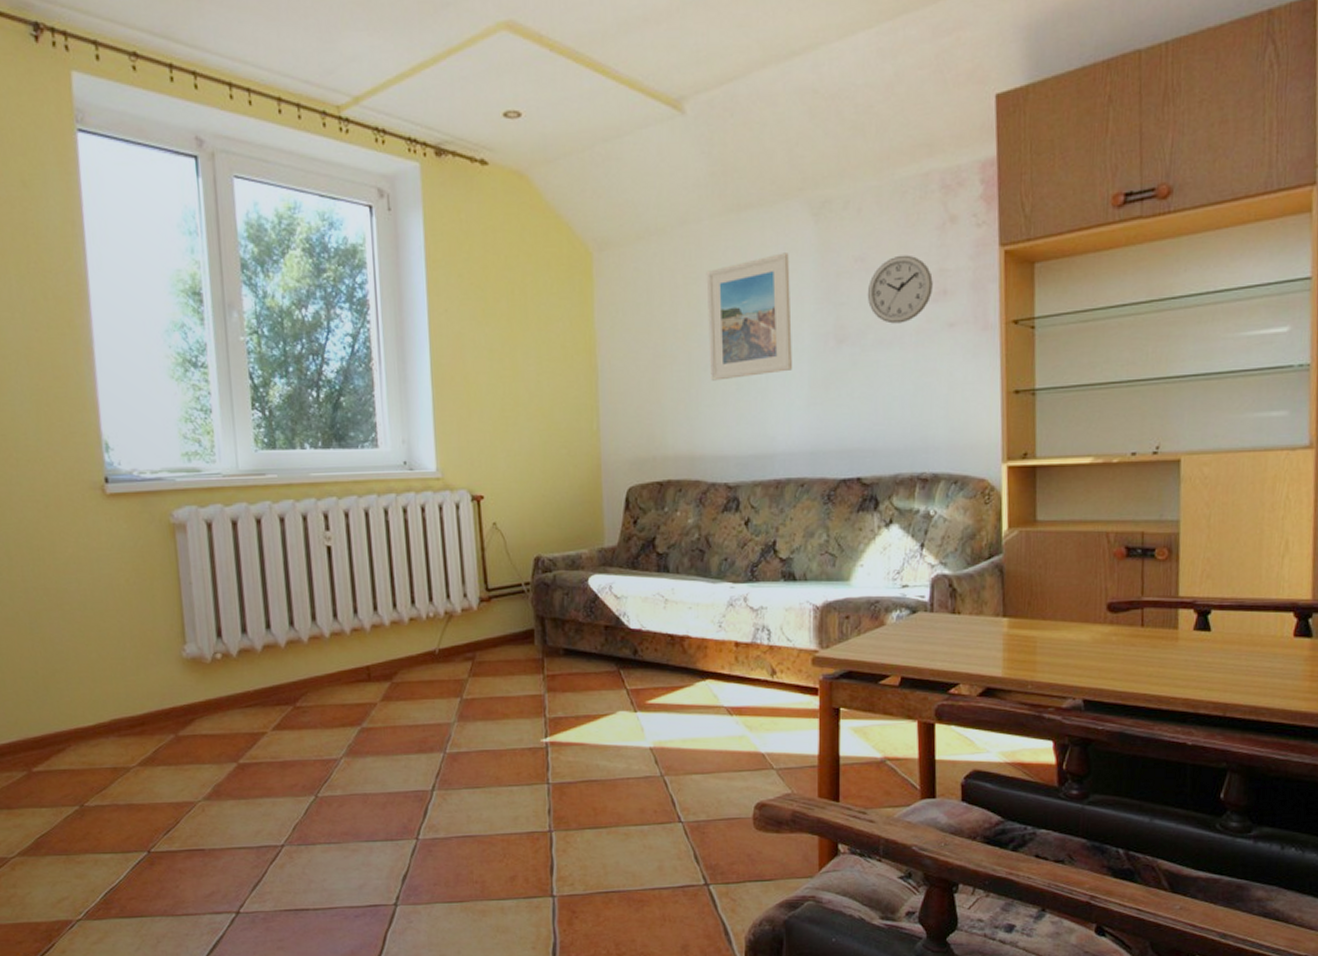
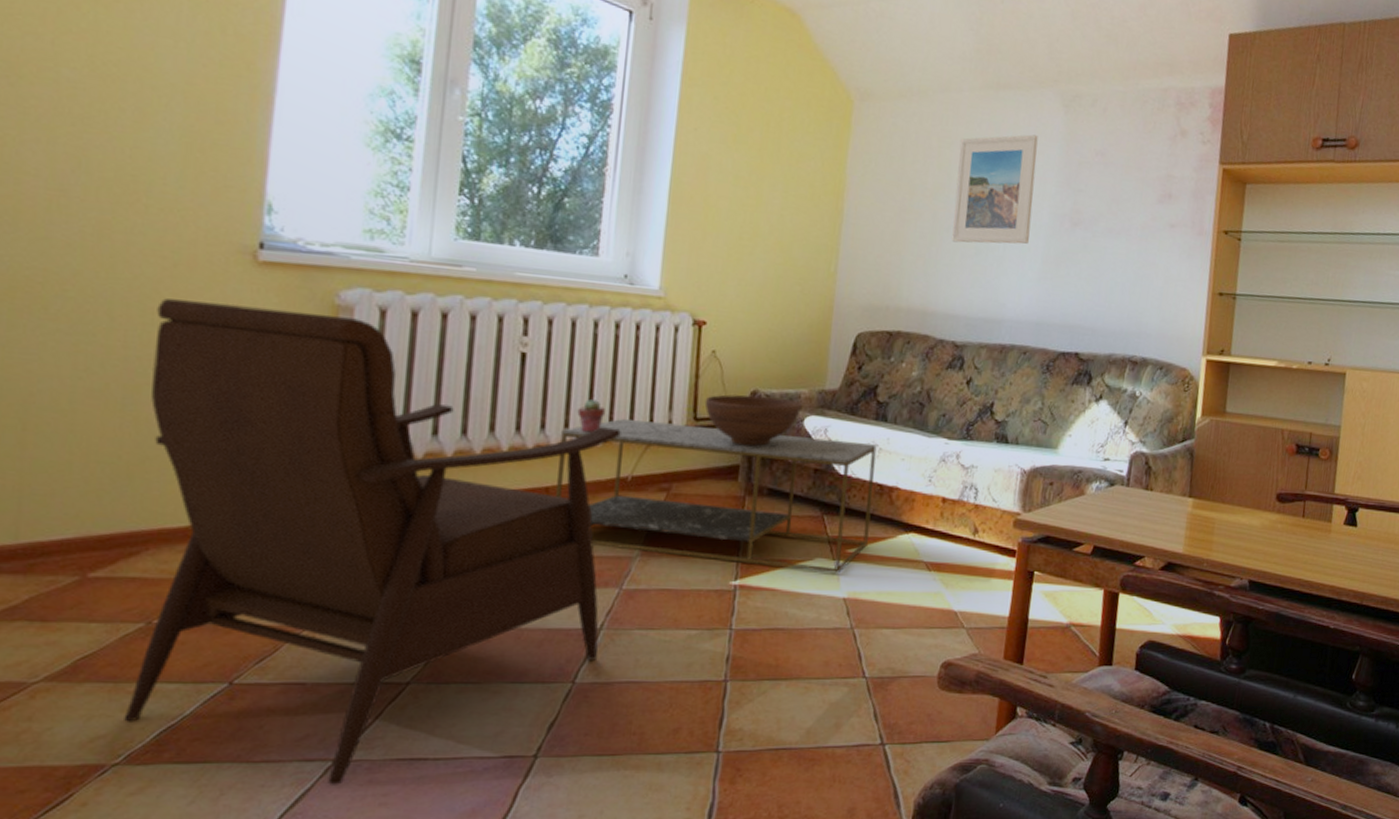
armchair: none [40,533,435,933] -> present [124,298,621,785]
coffee table: none [372,595,666,725] -> present [556,418,877,574]
potted succulent: none [382,582,407,613] -> present [577,399,606,433]
fruit bowl: none [493,560,584,611] -> present [704,394,802,447]
wall clock: present [867,255,933,324] -> none [1103,156,1161,218]

